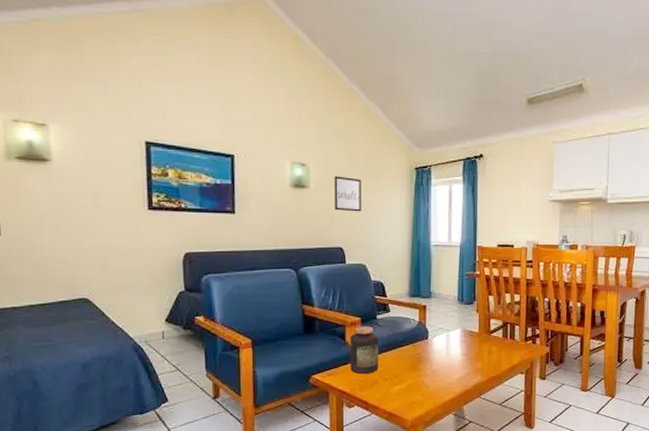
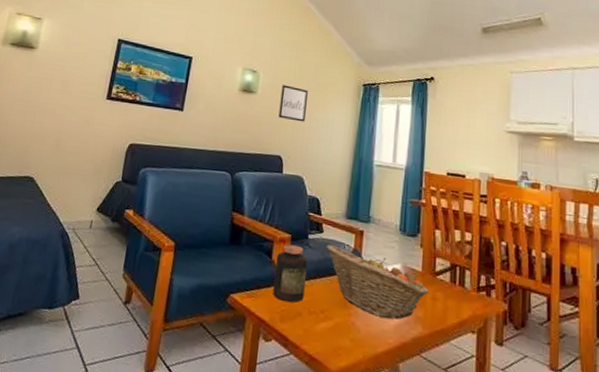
fruit basket: none [394,321,485,373] -> present [326,245,429,319]

